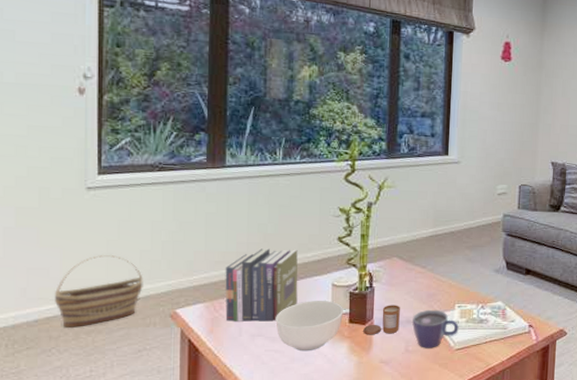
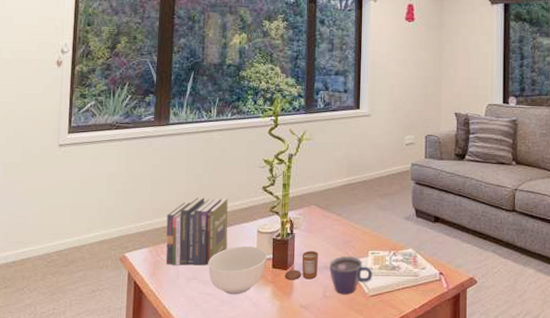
basket: present [55,255,143,329] -> none [29,204,100,270]

